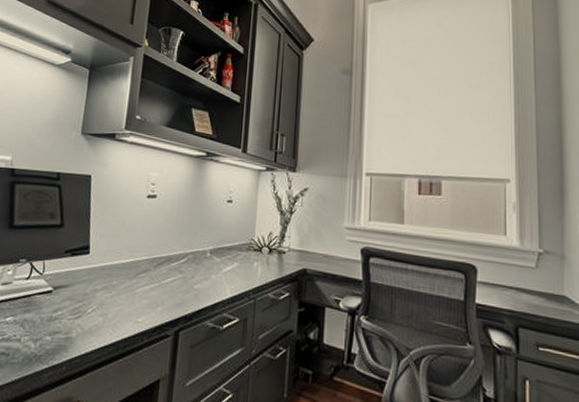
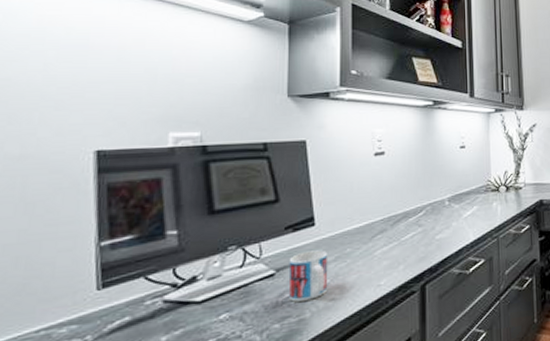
mug: none [61,276,96,322] -> present [288,250,327,302]

